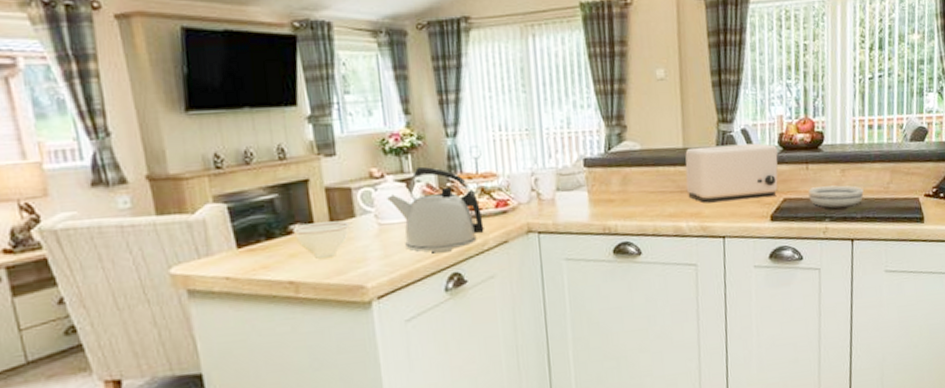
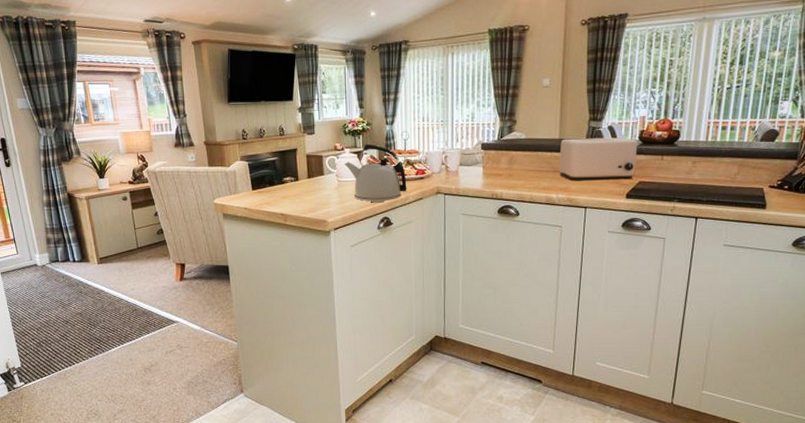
bowl: present [292,220,350,260] -> none [285,177,320,201]
bowl: present [808,185,864,211] -> none [661,174,711,194]

